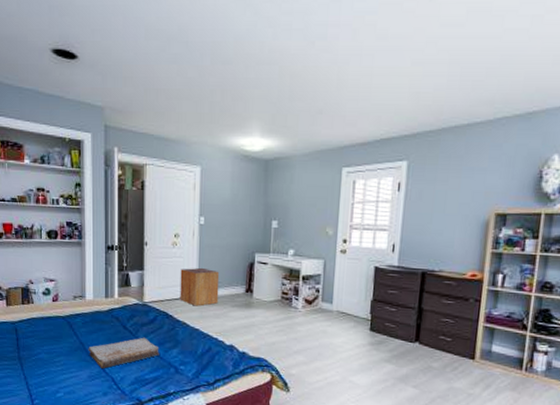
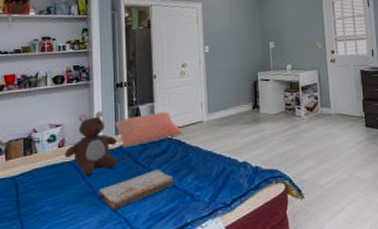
teddy bear: none [58,271,106,332] -> present [64,110,117,176]
pillow: none [105,281,170,312] -> present [115,111,182,148]
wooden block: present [180,267,220,307] -> none [190,91,229,130]

